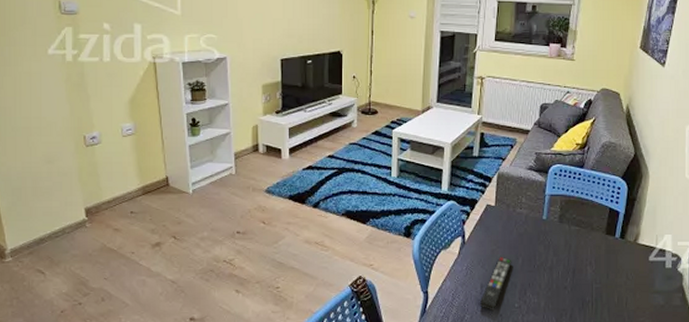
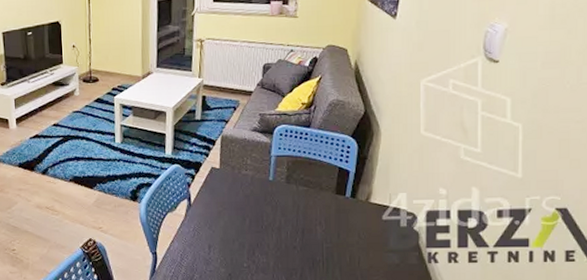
remote control: present [479,256,512,312] -> none [208,217,239,271]

